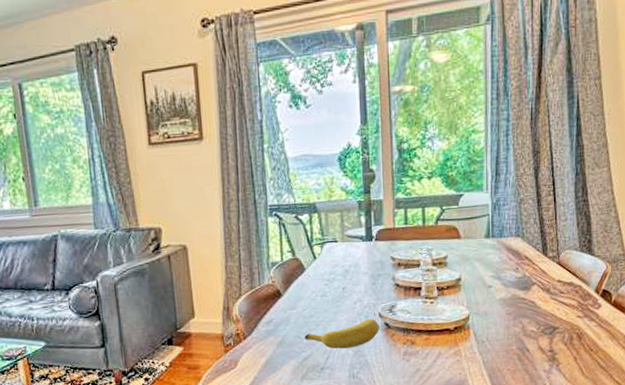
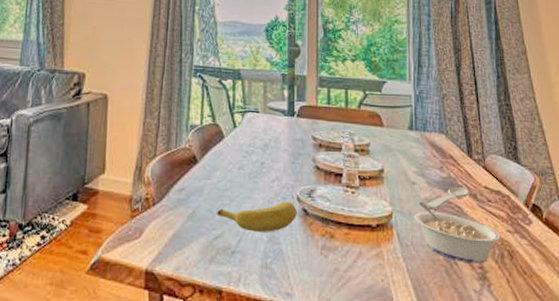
legume: none [489,302,571,349] -> present [413,202,501,264]
spoon: none [501,283,544,307] -> present [426,186,470,209]

